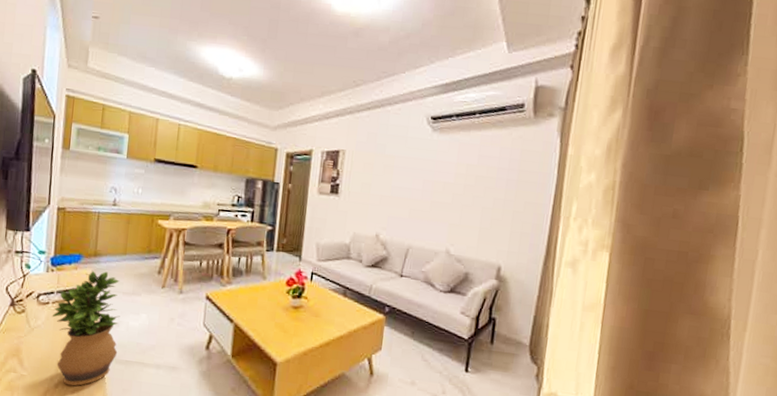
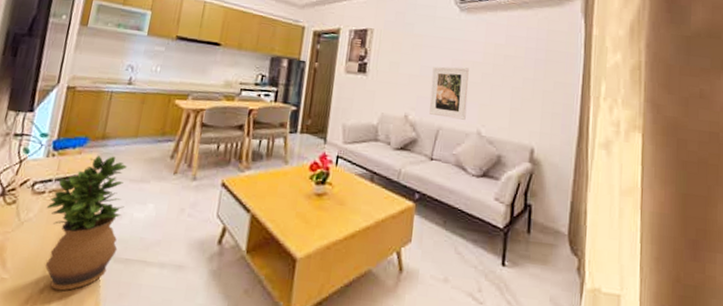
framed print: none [400,187,440,239] -> present [429,66,469,120]

